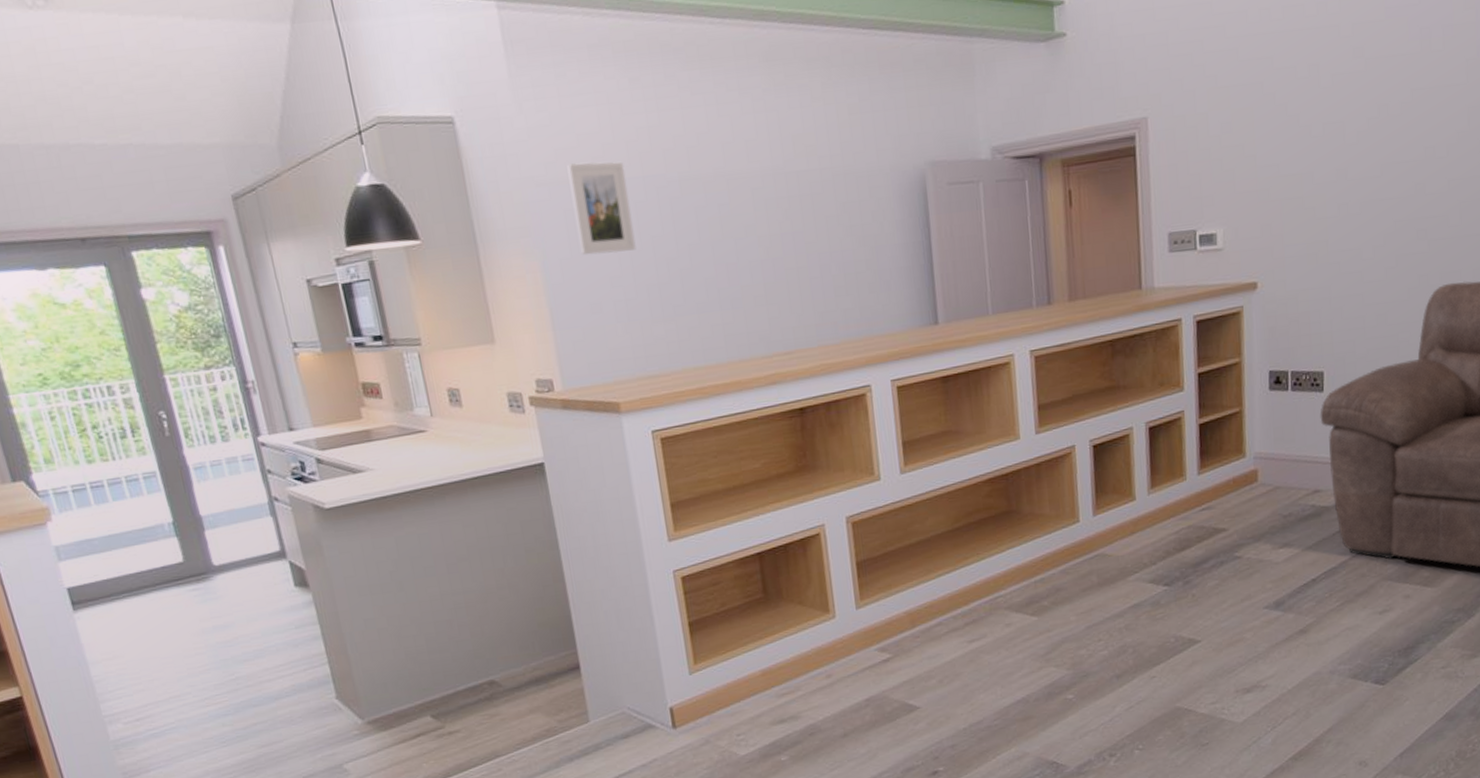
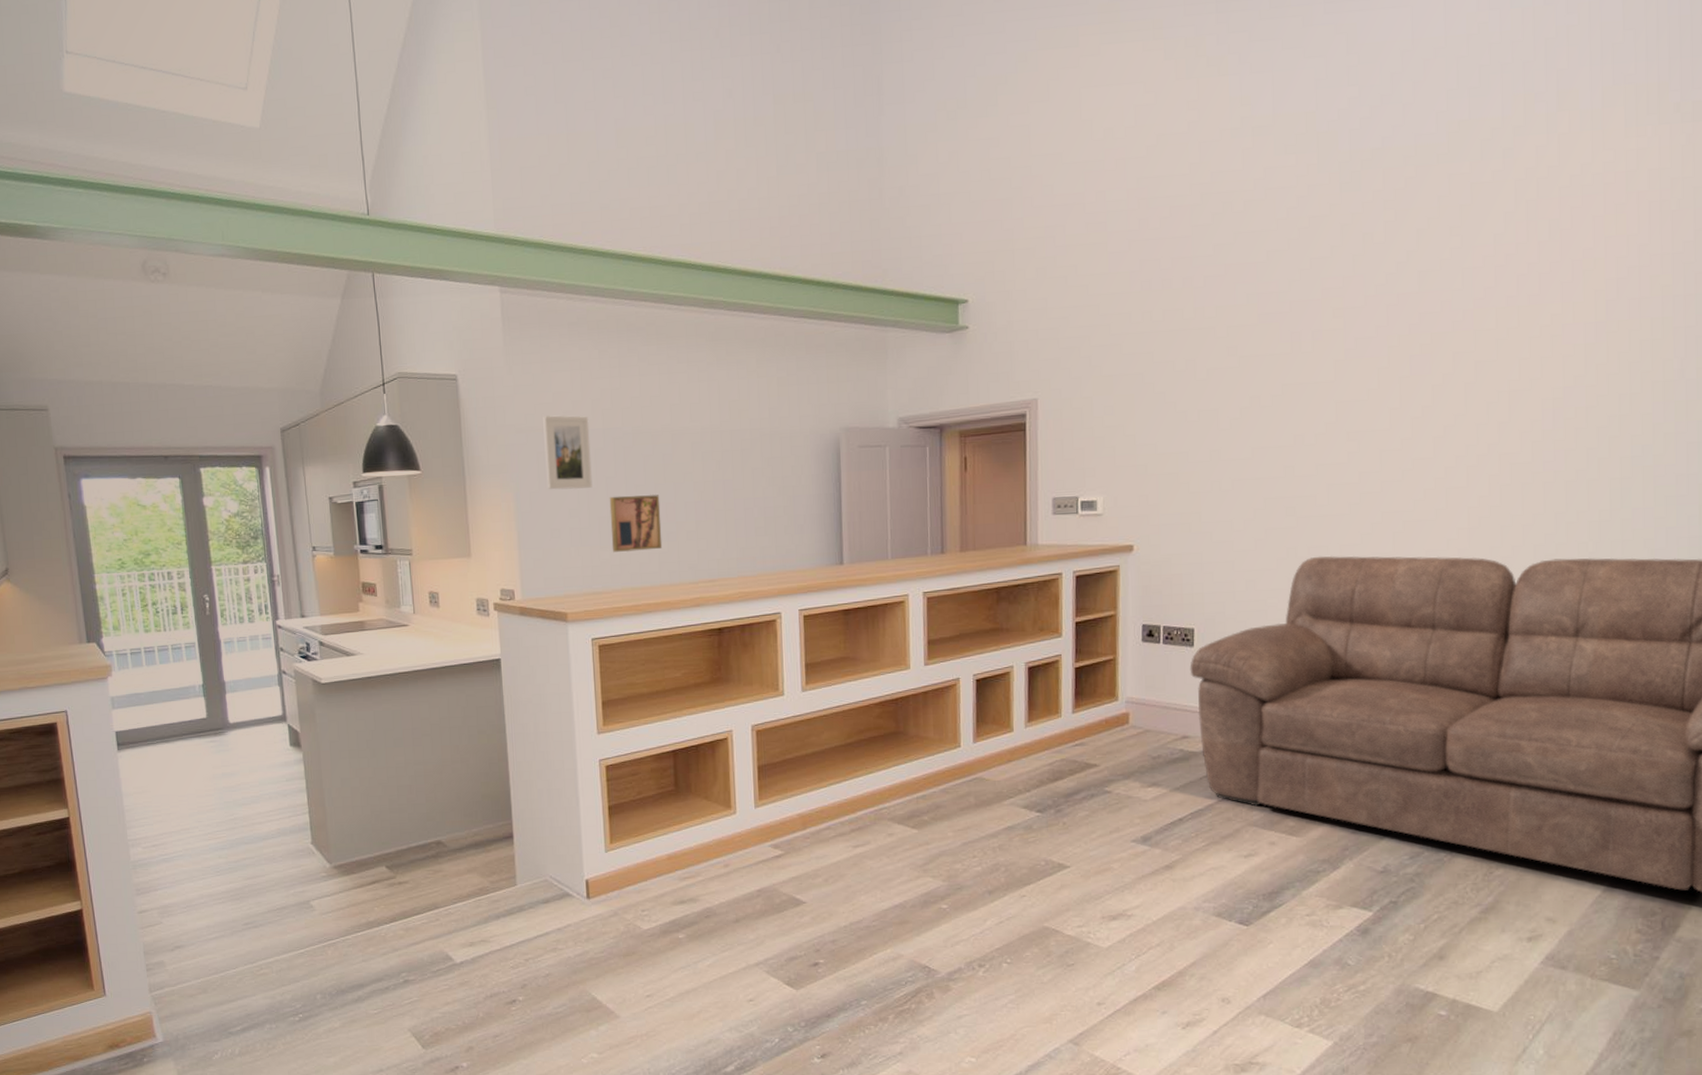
wall art: none [657,254,727,326] -> present [609,495,663,552]

